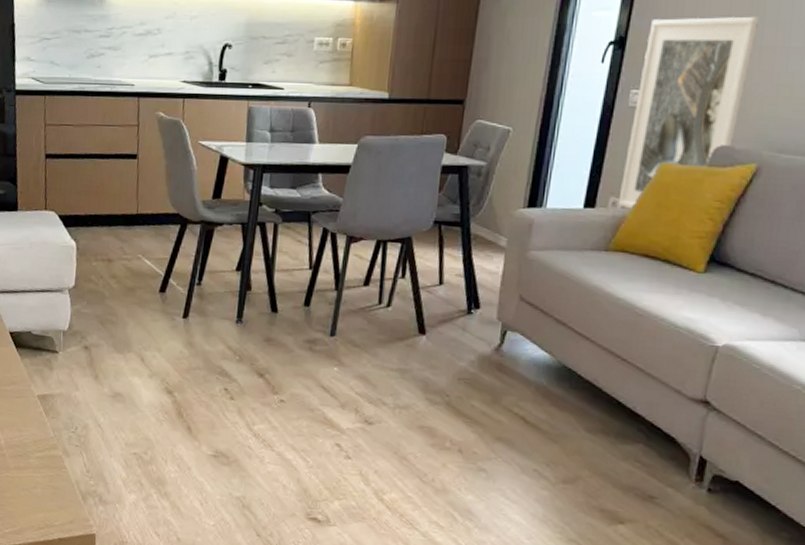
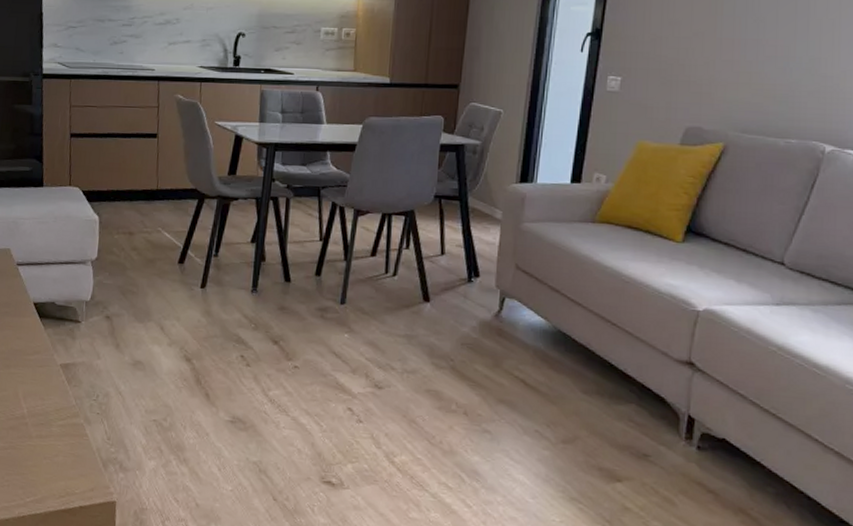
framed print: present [618,16,759,209] -> none [601,11,717,184]

